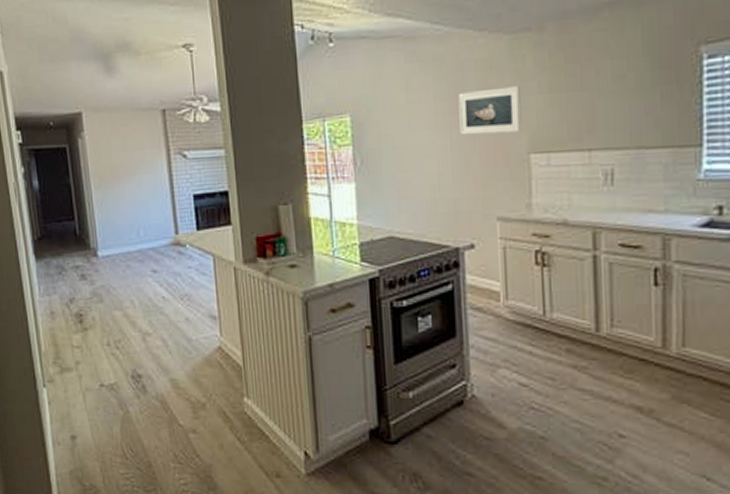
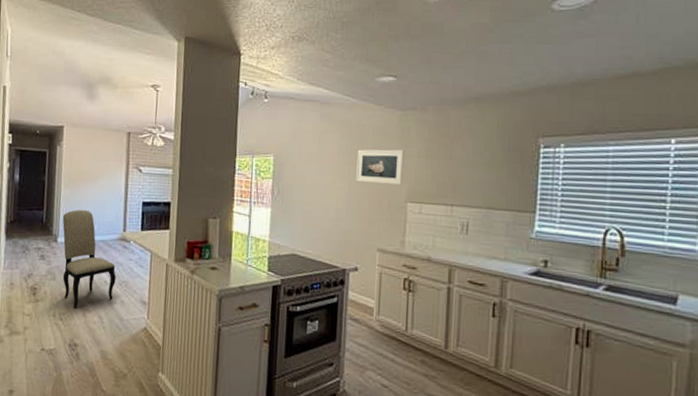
dining chair: none [99,214,176,334] -> present [62,210,116,309]

